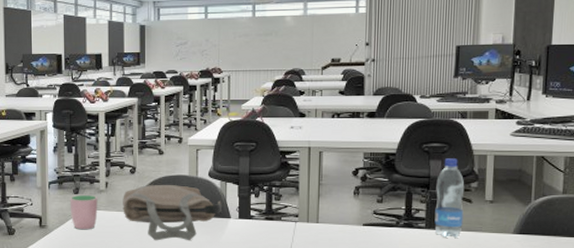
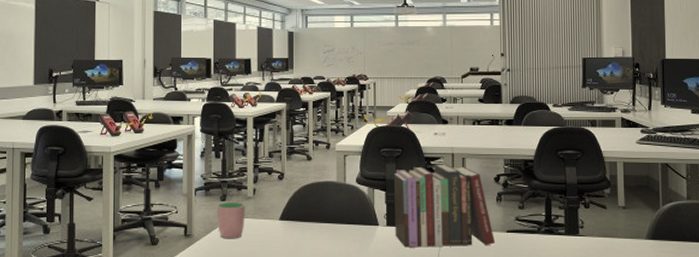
tote bag: present [123,185,221,241] -> none [271,192,369,250]
books: none [246,157,351,240] -> present [393,164,496,248]
bottle: present [434,158,465,238] -> none [572,165,600,244]

